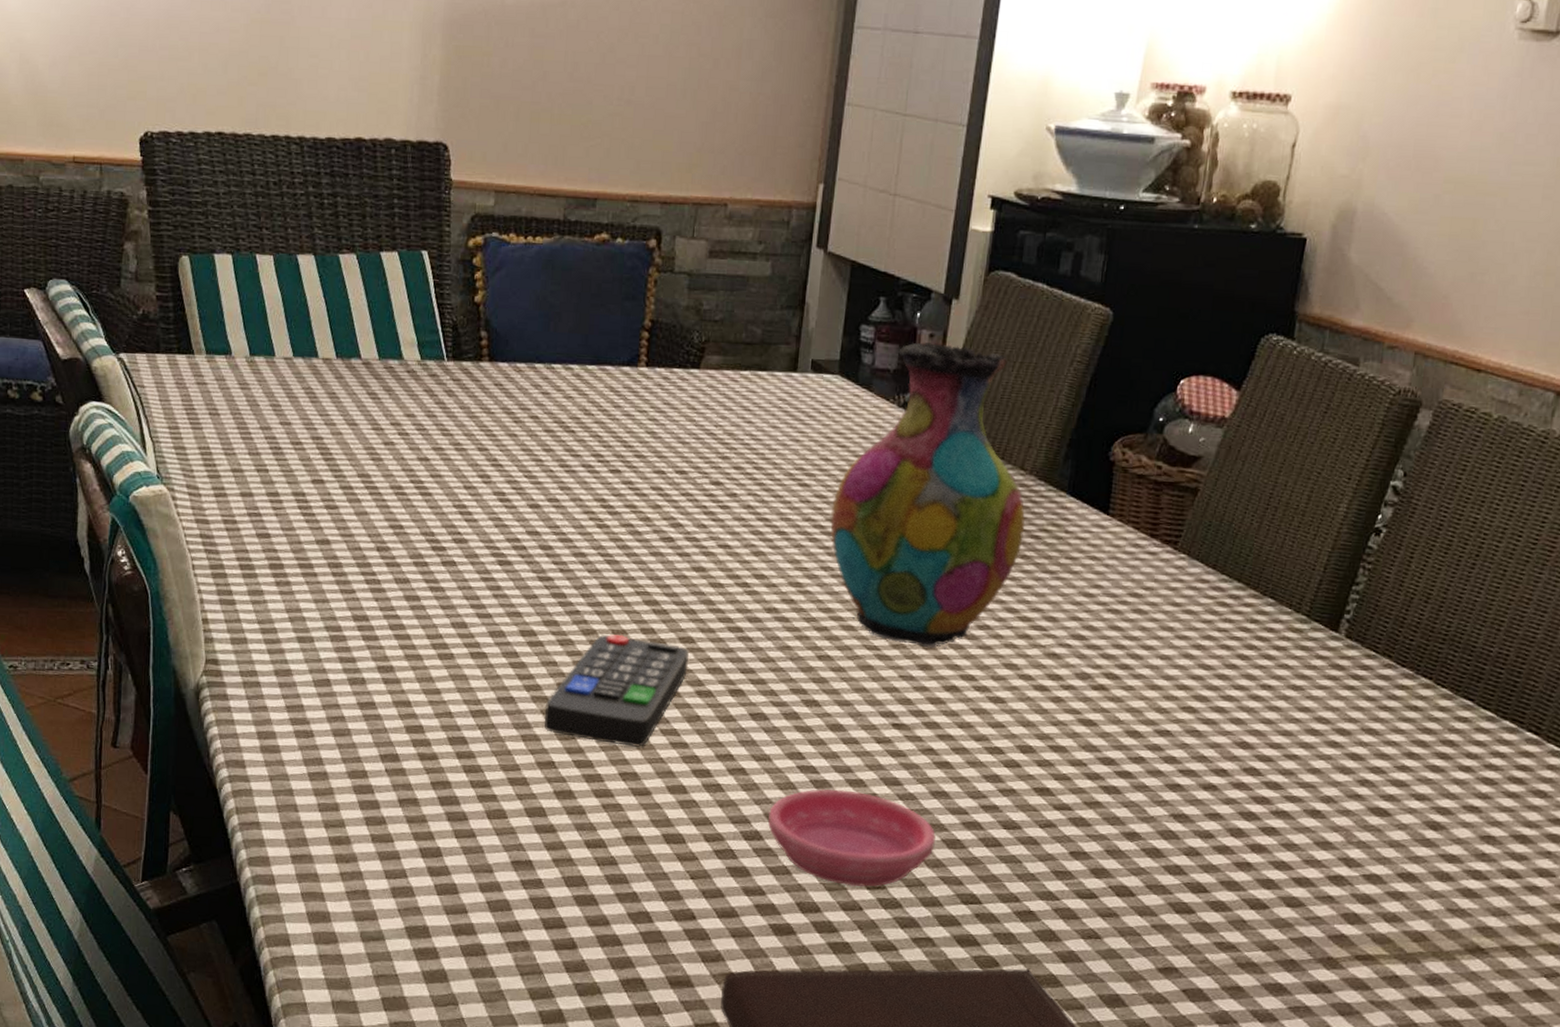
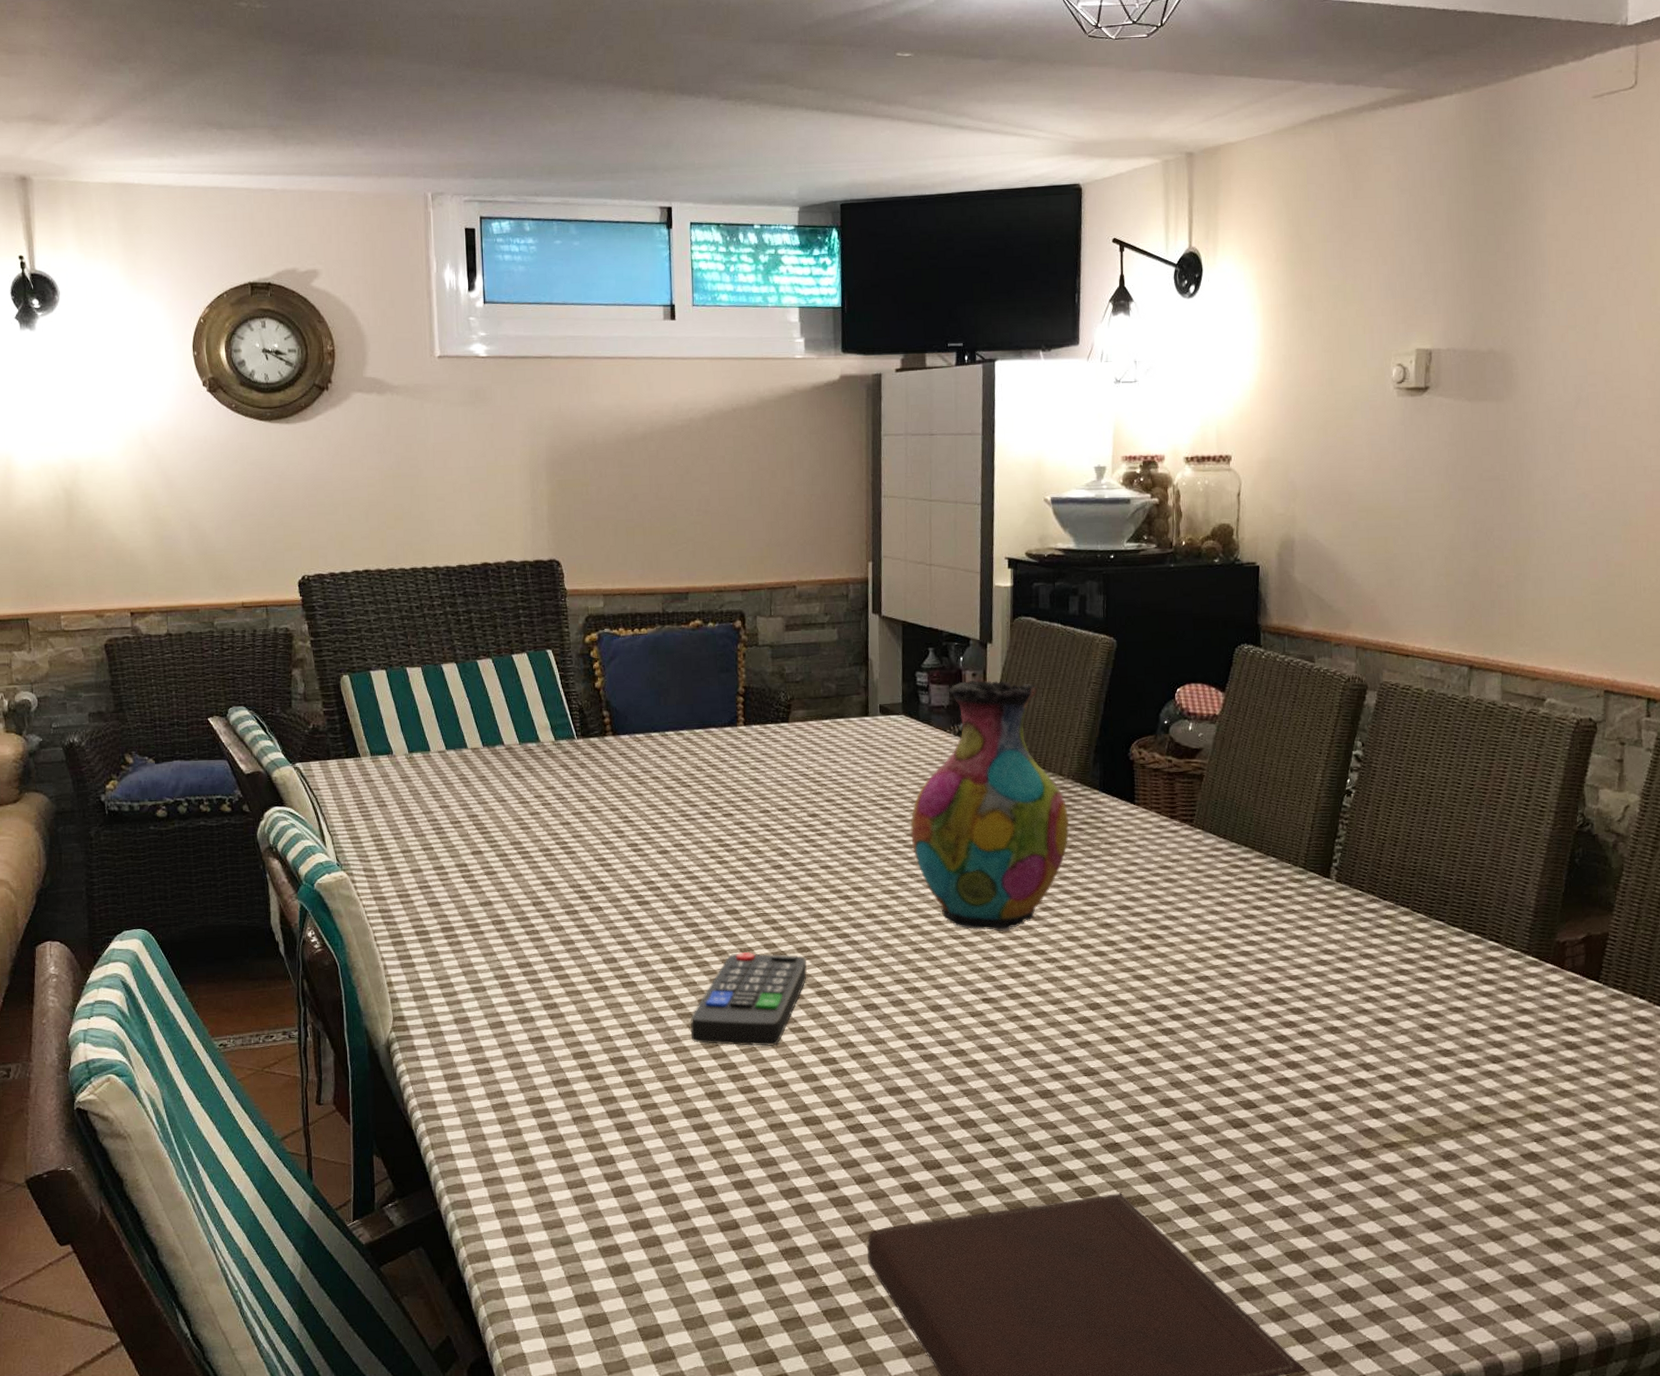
saucer: present [768,789,936,887] -> none [888,1060,1030,1142]

